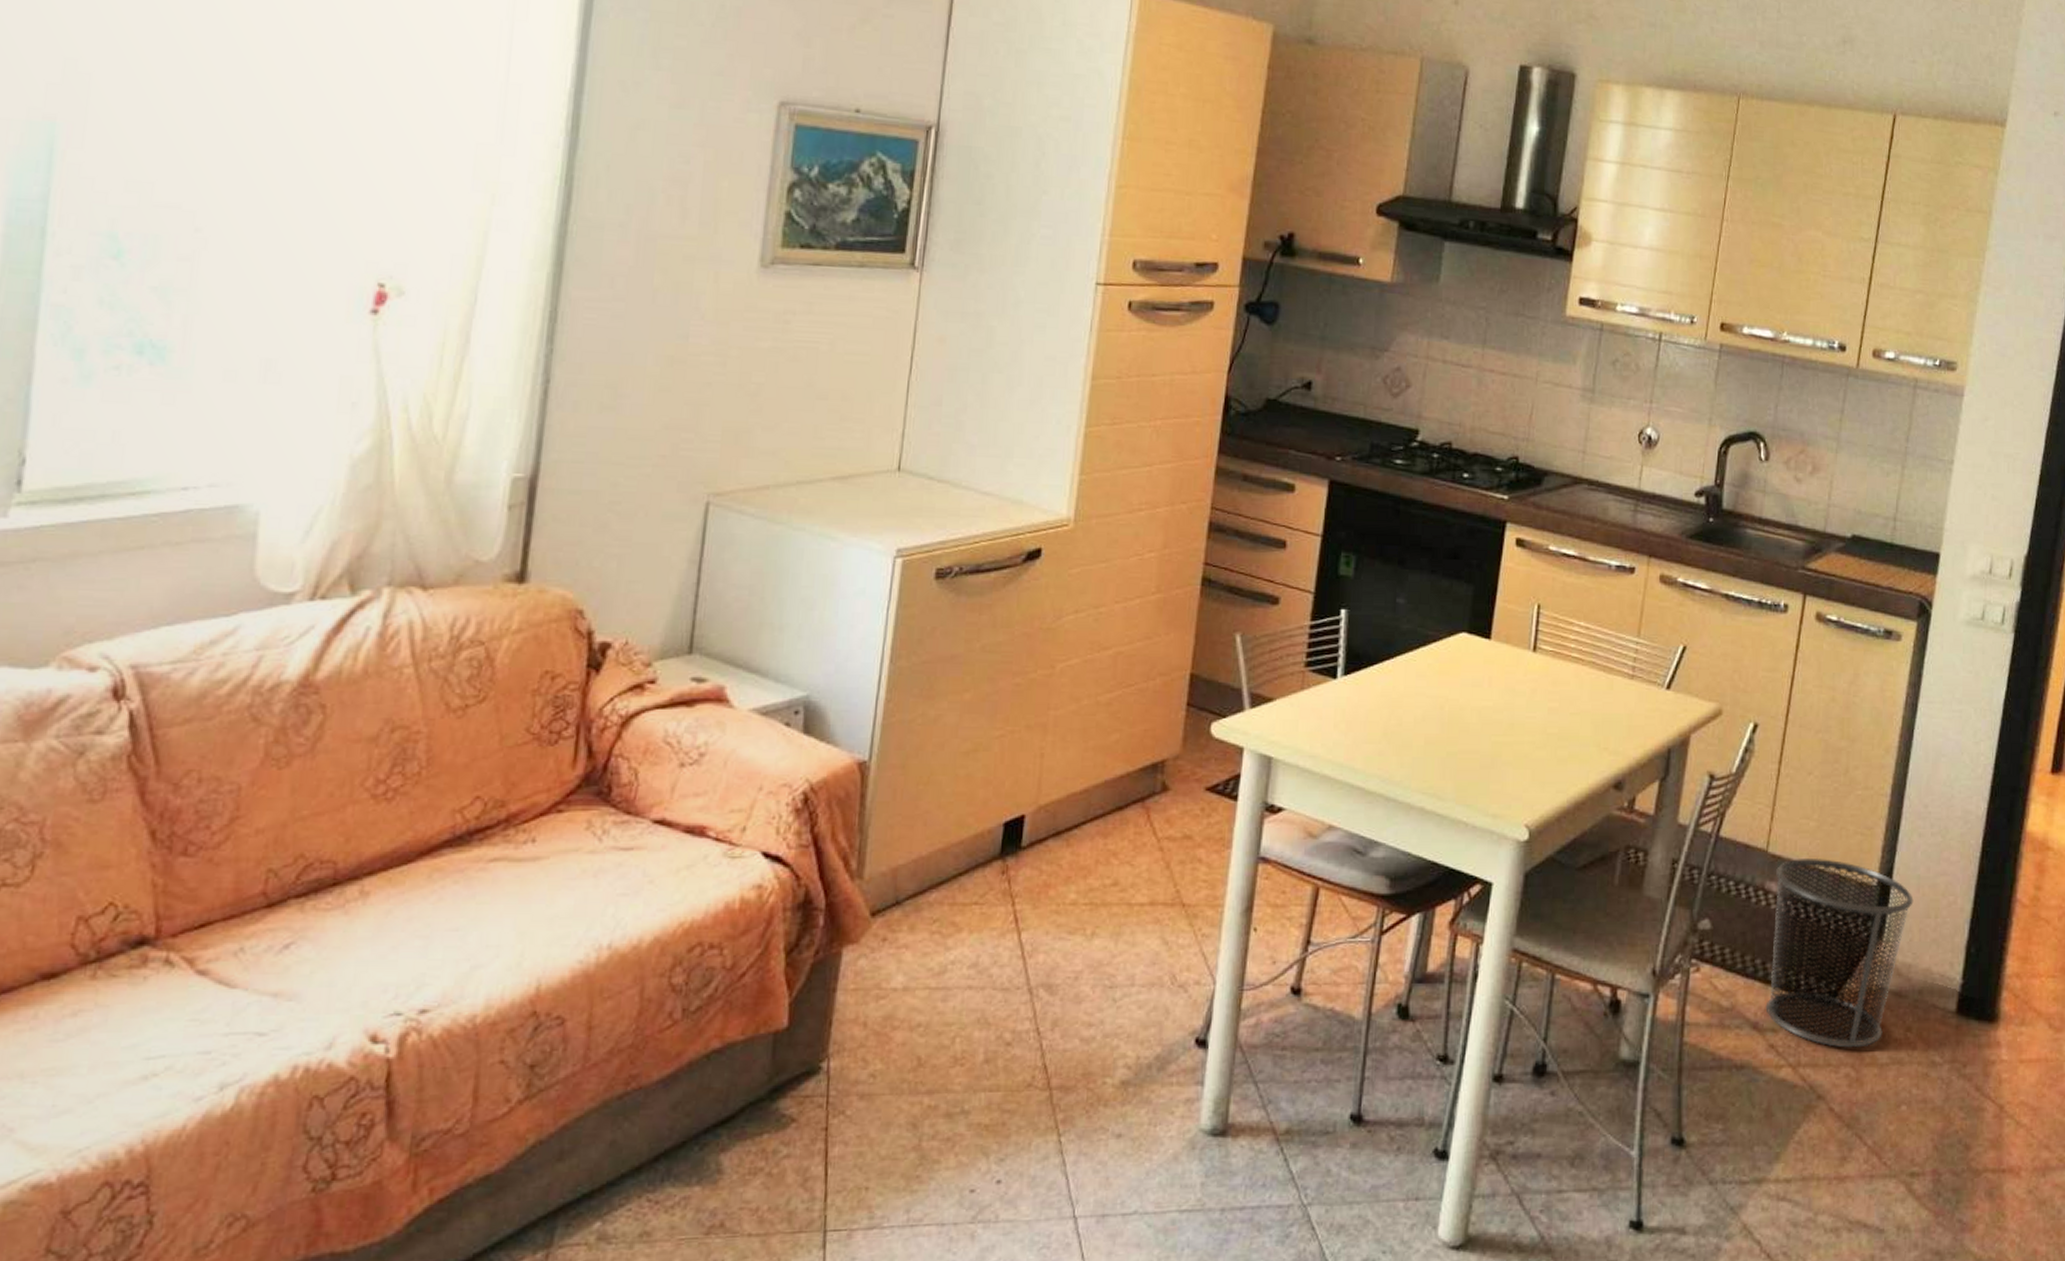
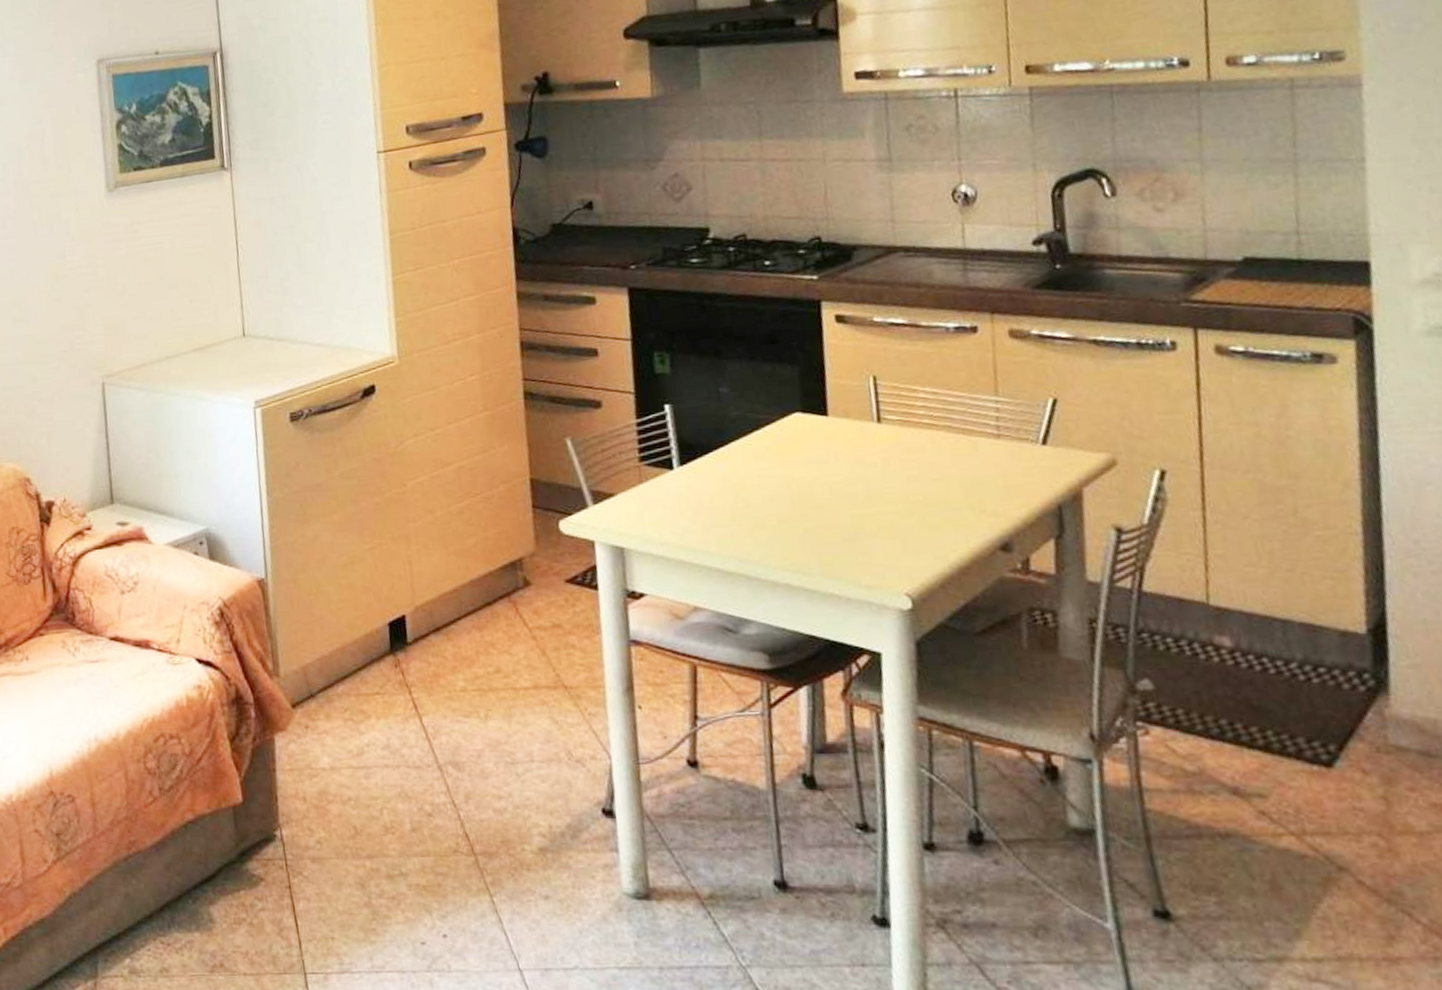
waste bin: present [1765,857,1914,1048] -> none [1225,607,1424,814]

